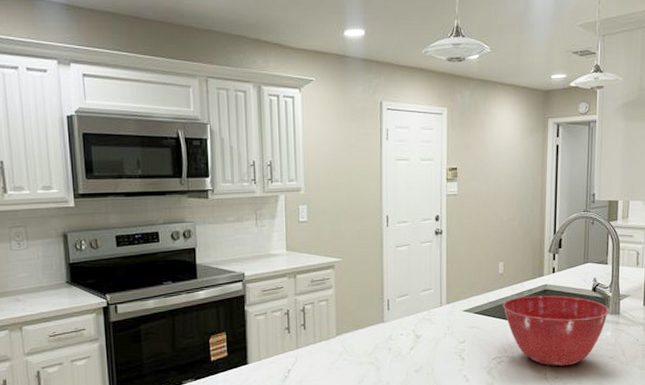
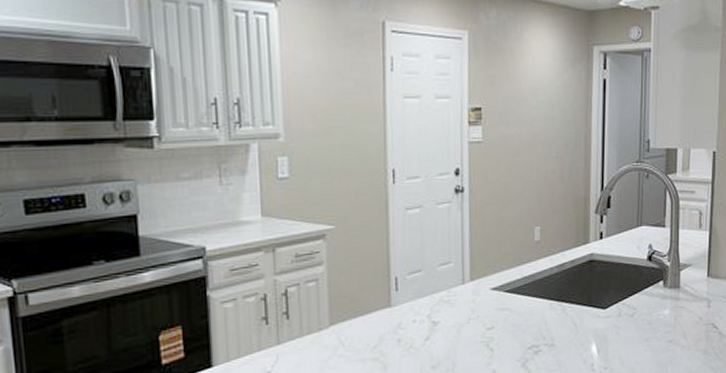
mixing bowl: present [502,295,609,367] -> none [539,266,667,354]

